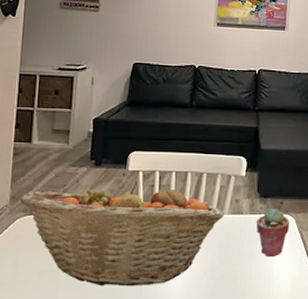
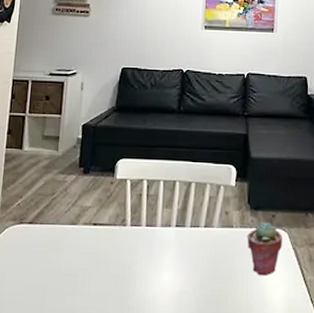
fruit basket: present [19,181,224,287] -> none [9,190,213,304]

